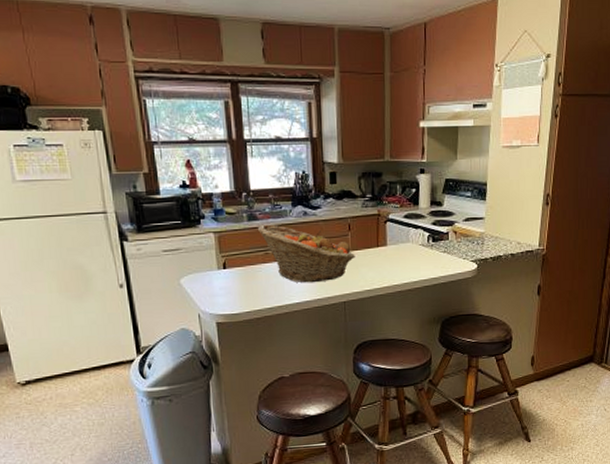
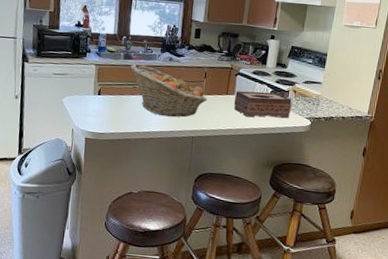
tissue box: none [386,237,453,270] -> present [233,90,292,119]

